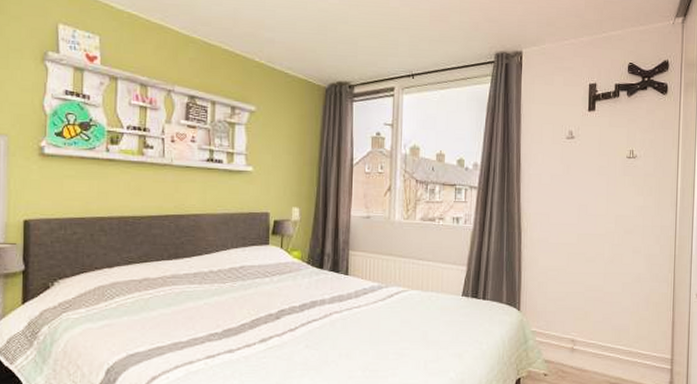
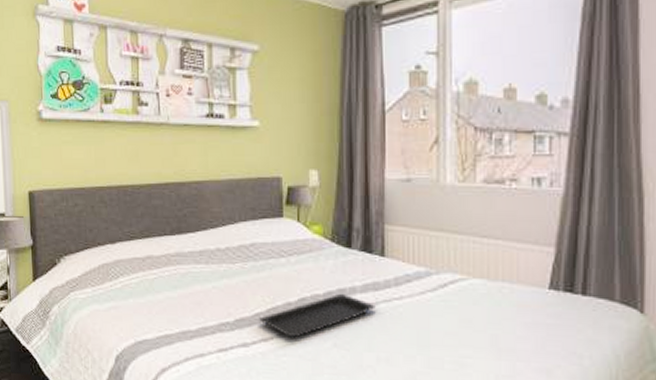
serving tray: none [244,304,340,343] -> present [259,293,376,338]

